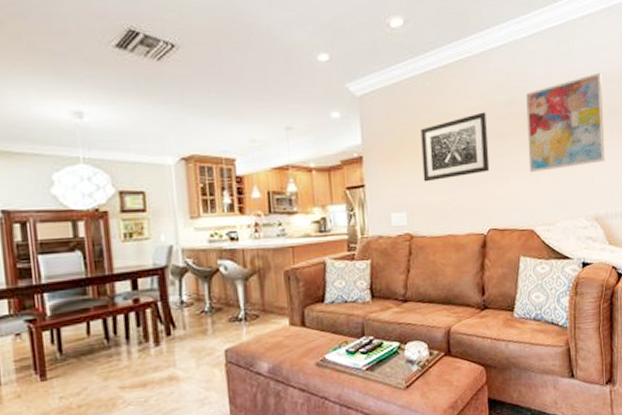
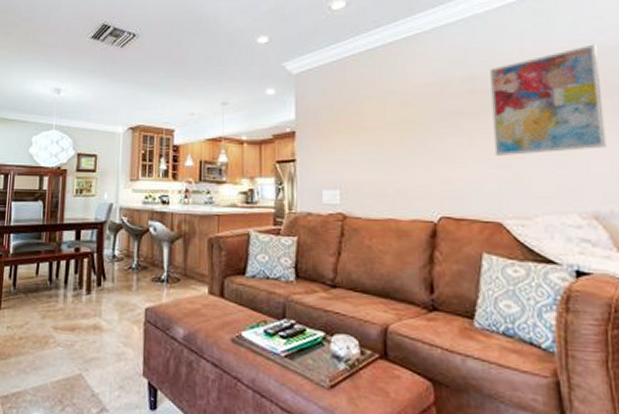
wall art: present [420,112,490,182] -> none [360,89,442,160]

